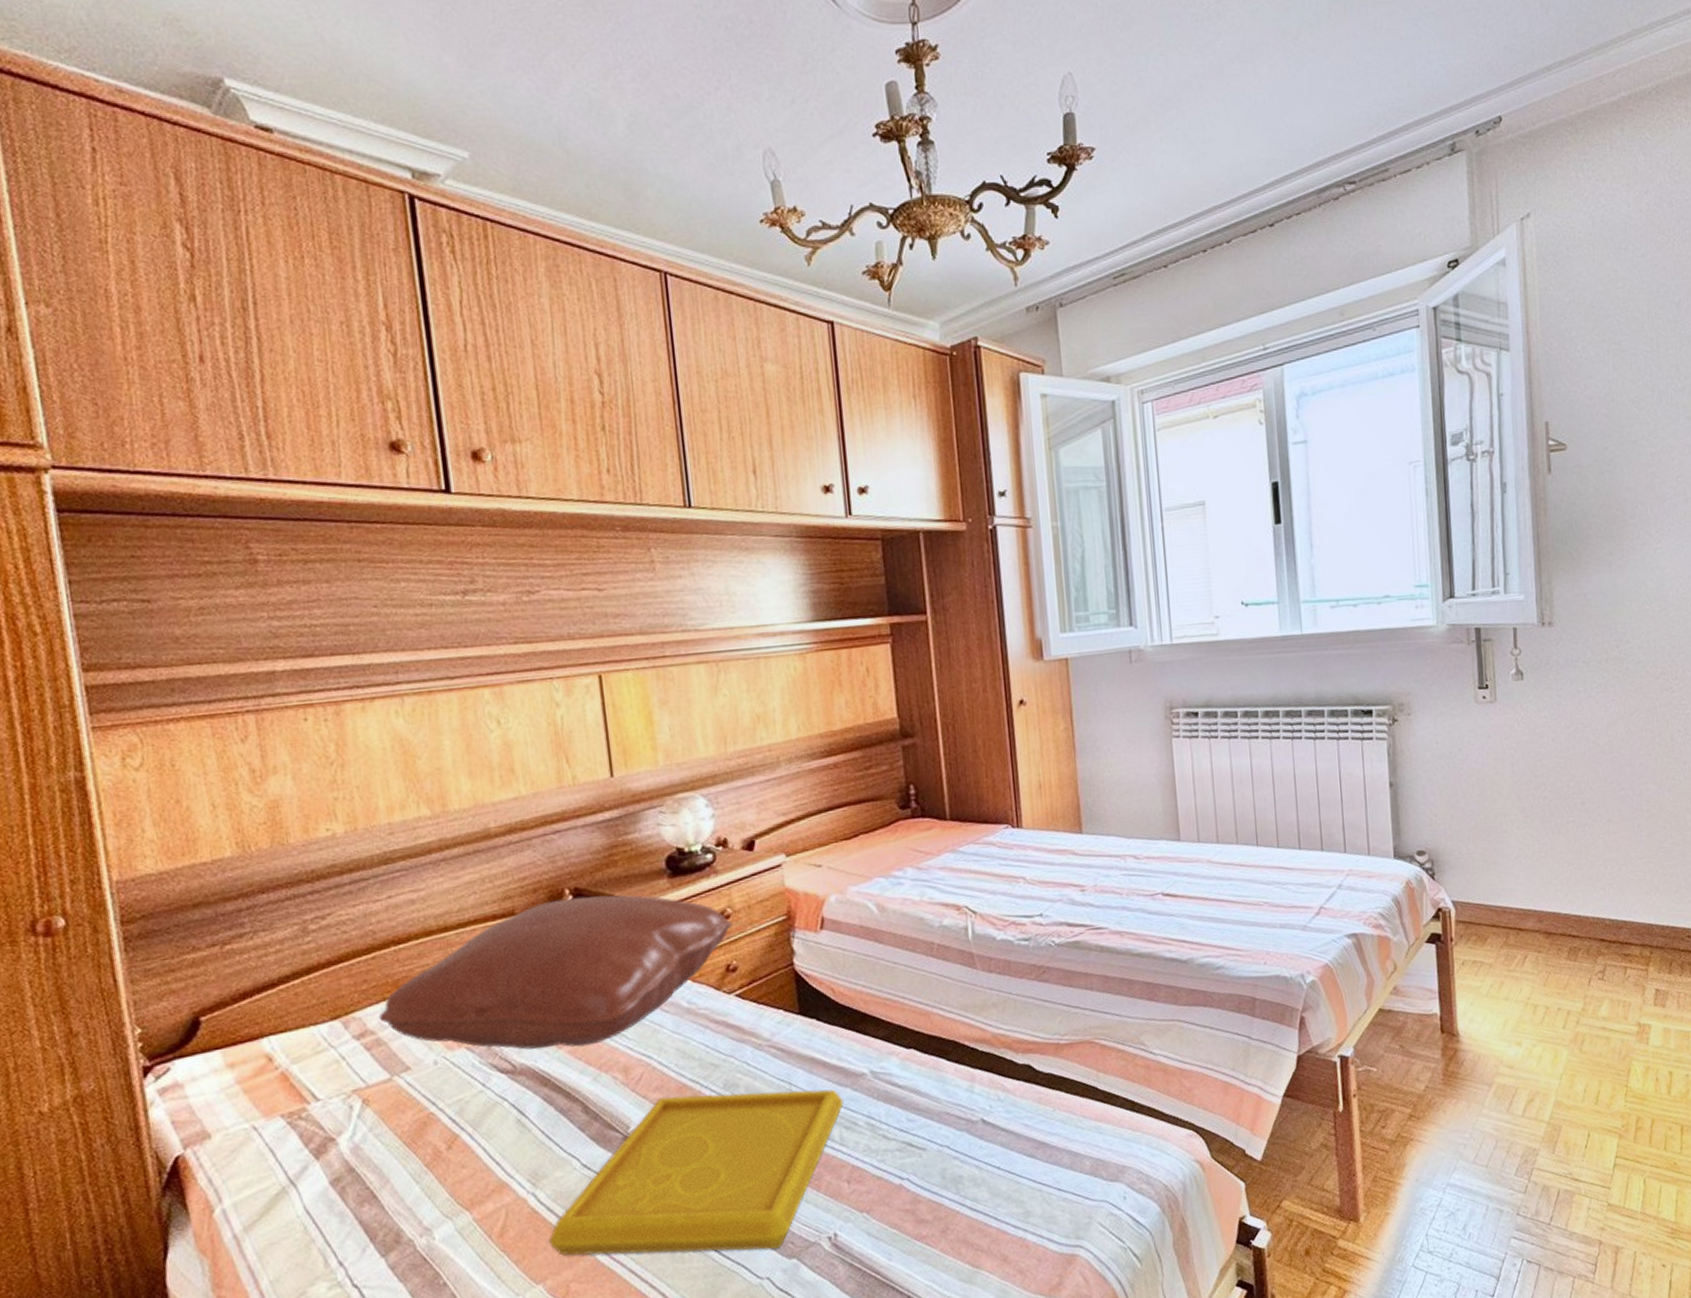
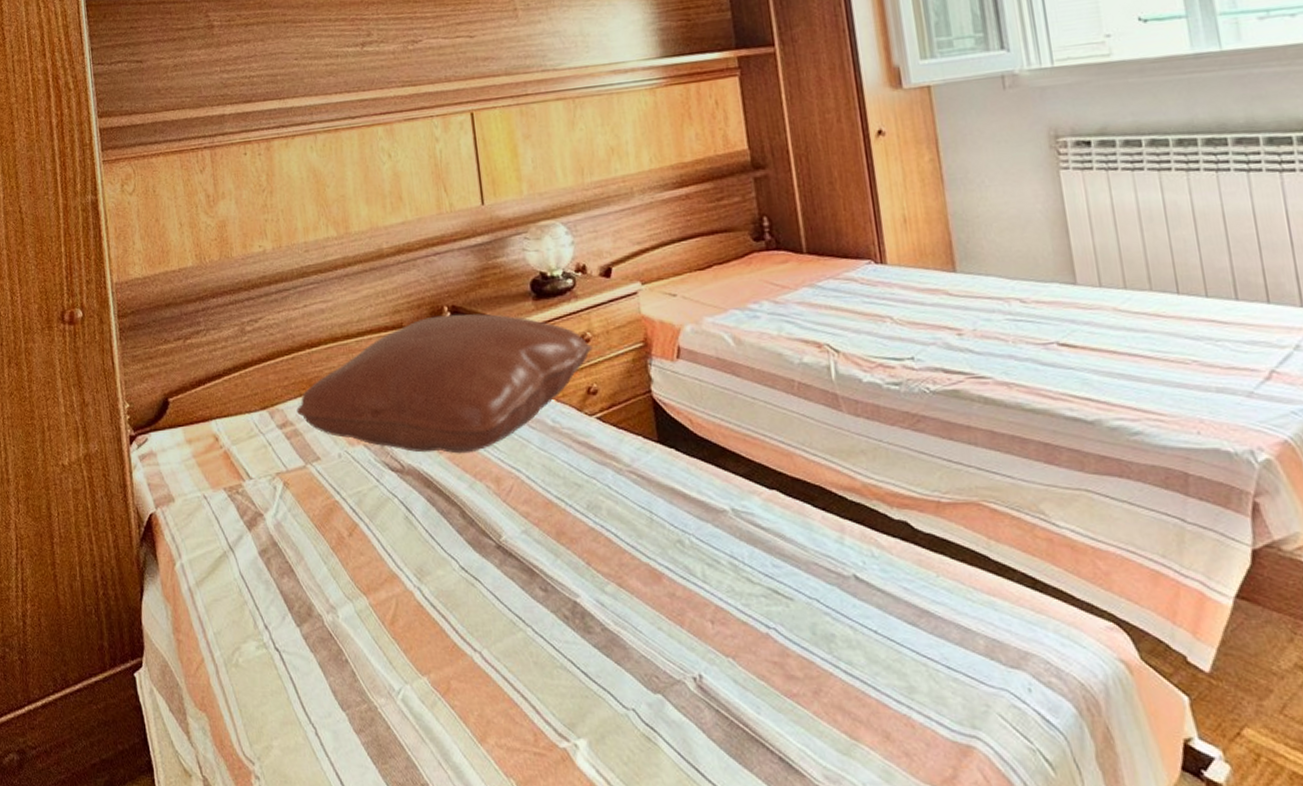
serving tray: present [549,1089,844,1256] -> none [432,511,705,681]

